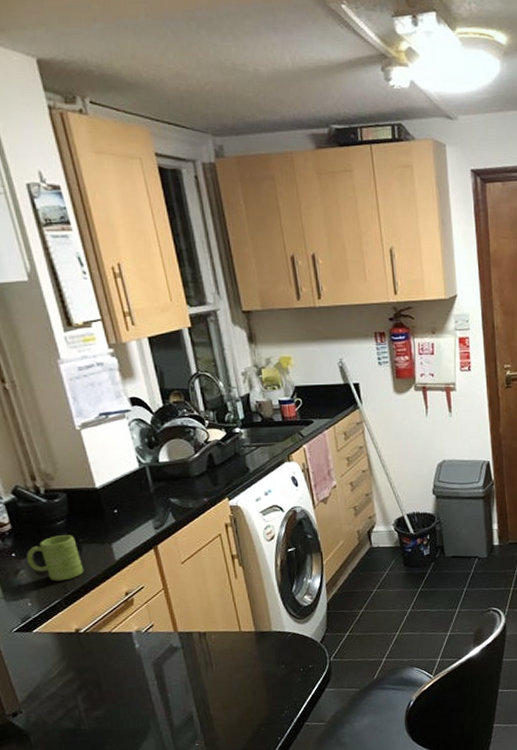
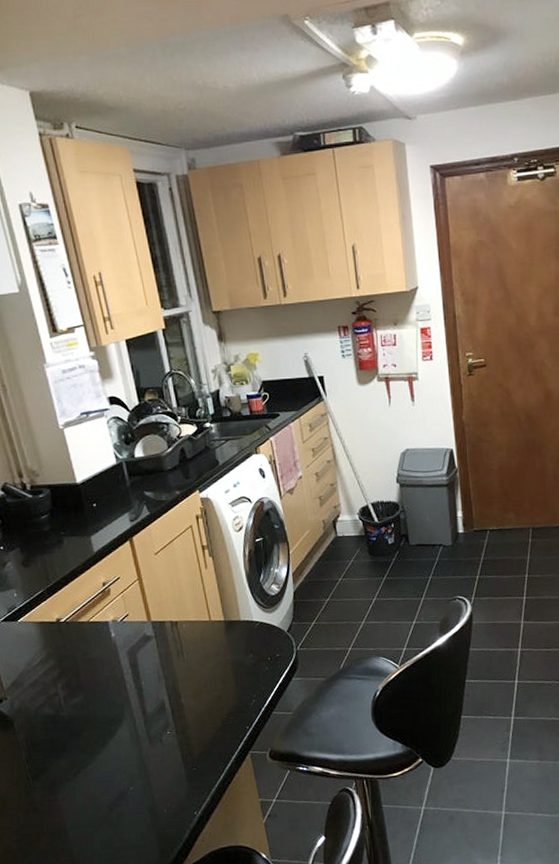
mug: present [27,535,84,581] -> none [13,528,65,573]

